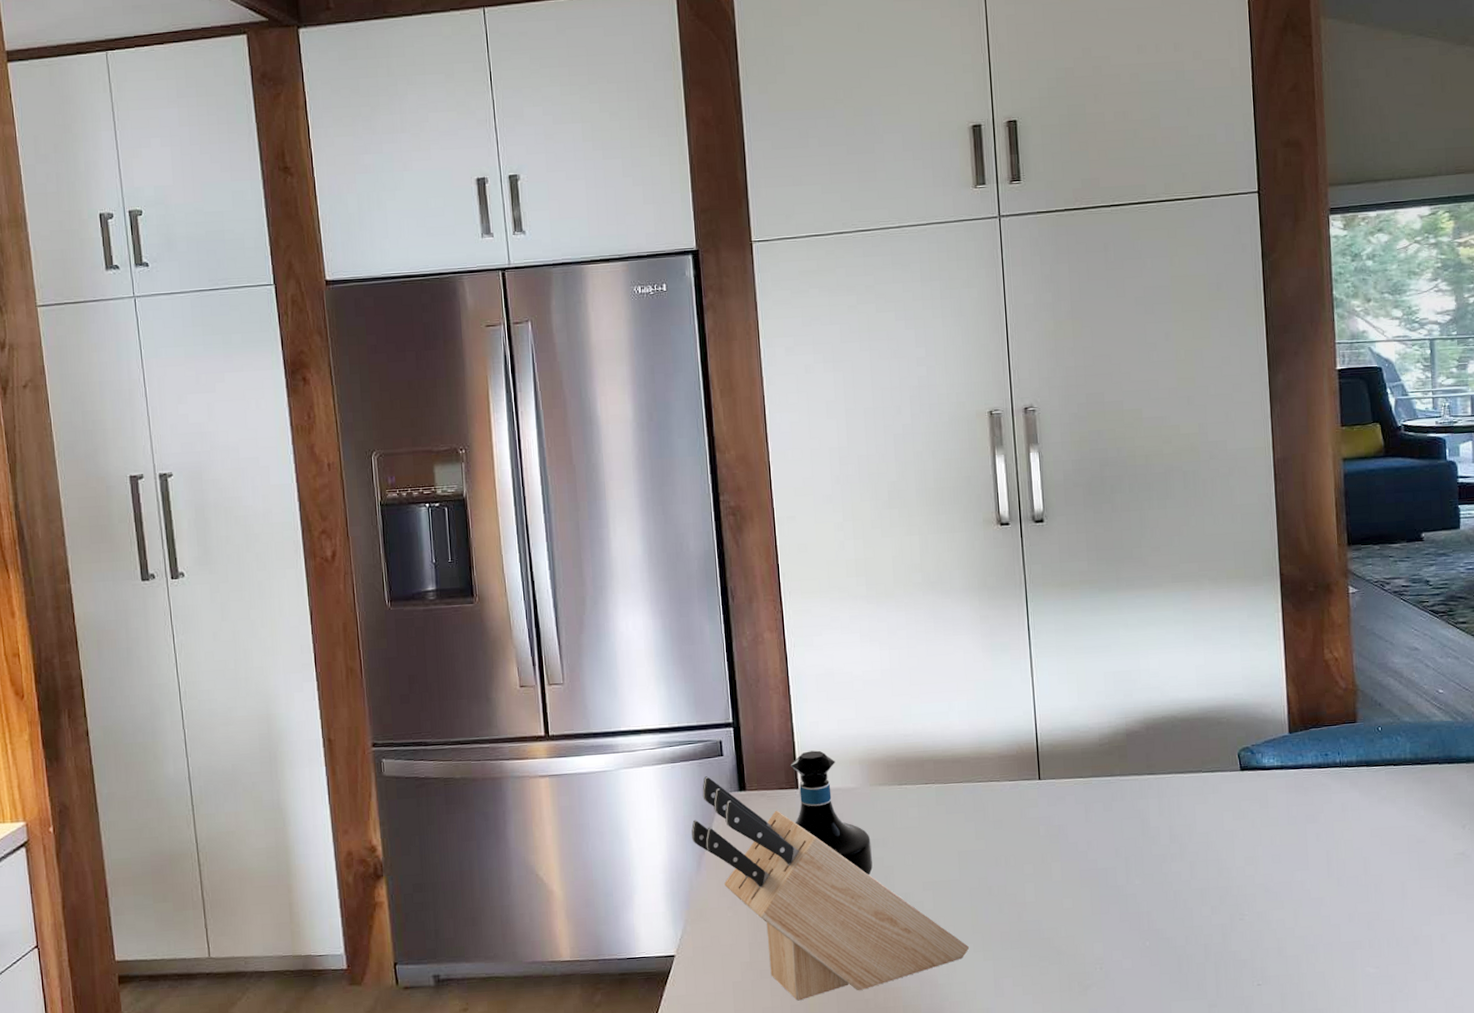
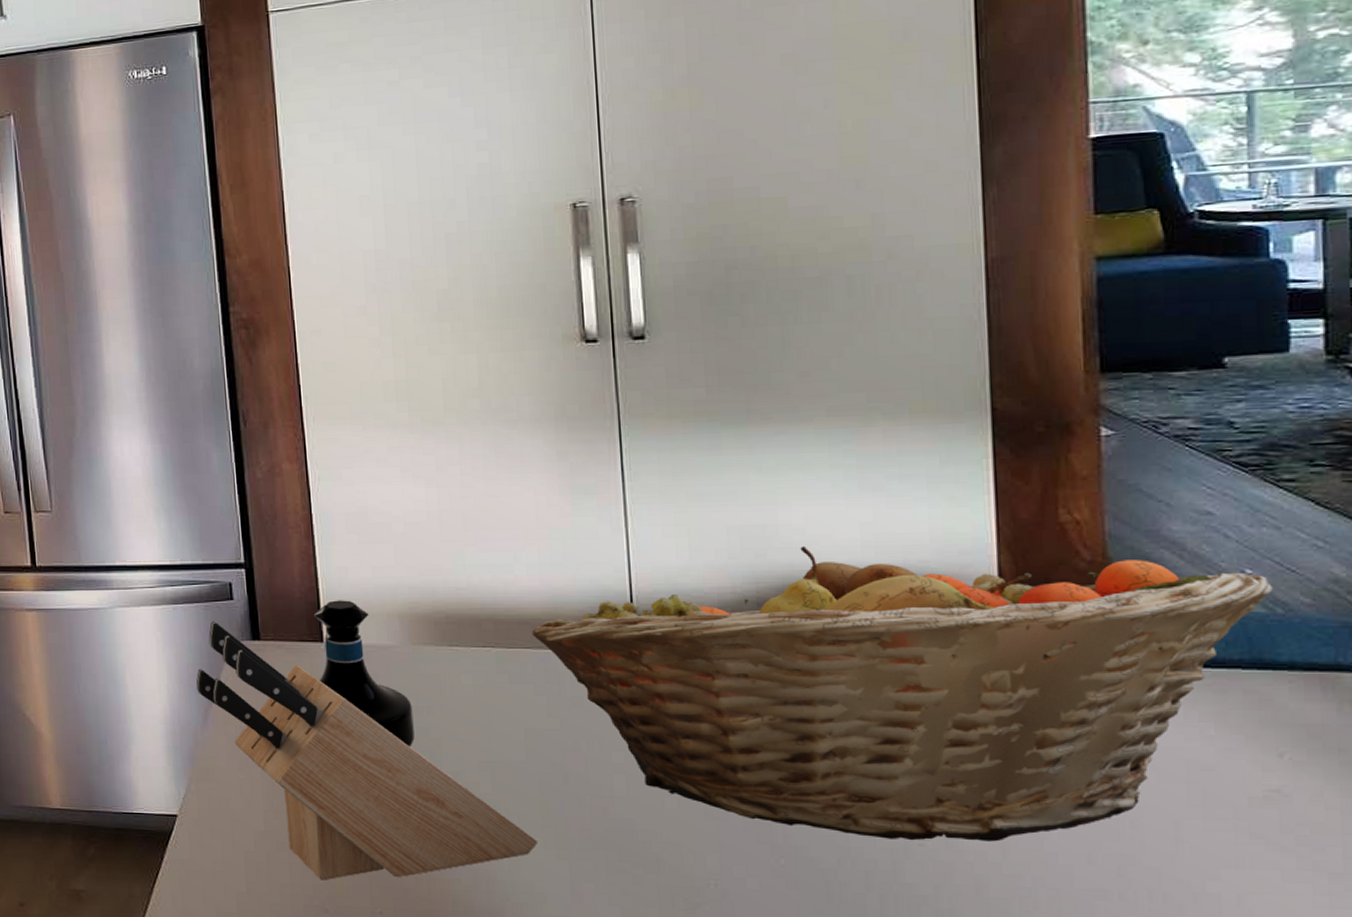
fruit basket: none [963,686,1455,917] -> present [532,546,1273,842]

